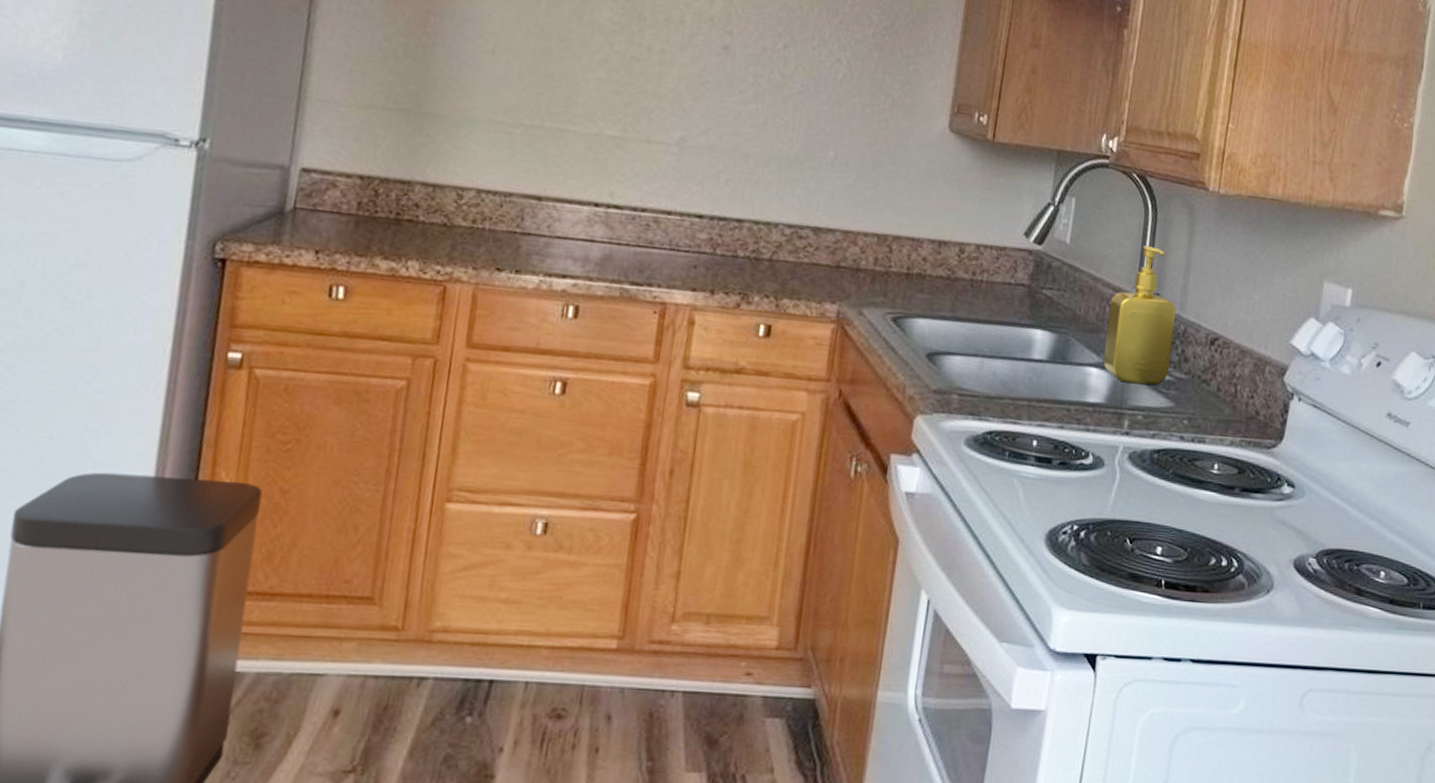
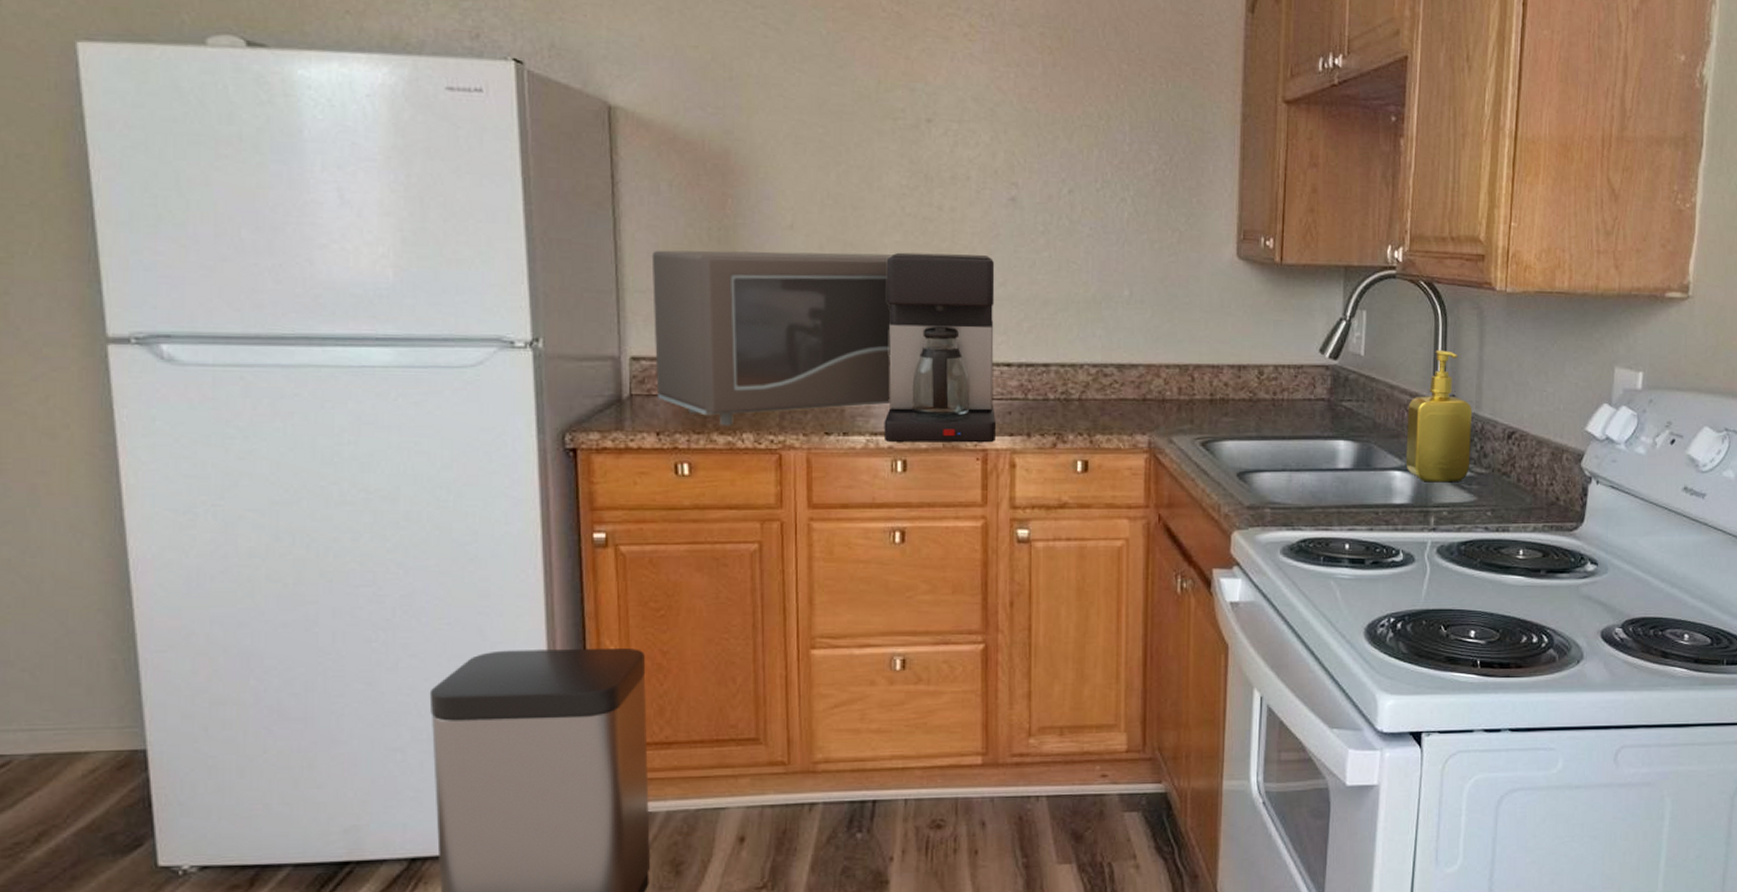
microwave: none [322,60,595,252] -> present [651,250,893,426]
coffee maker: none [558,89,698,297] -> present [883,252,996,443]

